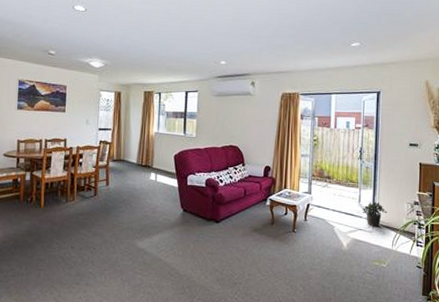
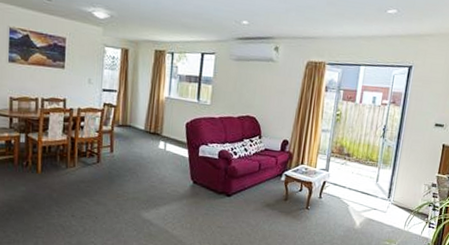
potted plant: present [362,202,388,226] -> none [378,182,404,207]

